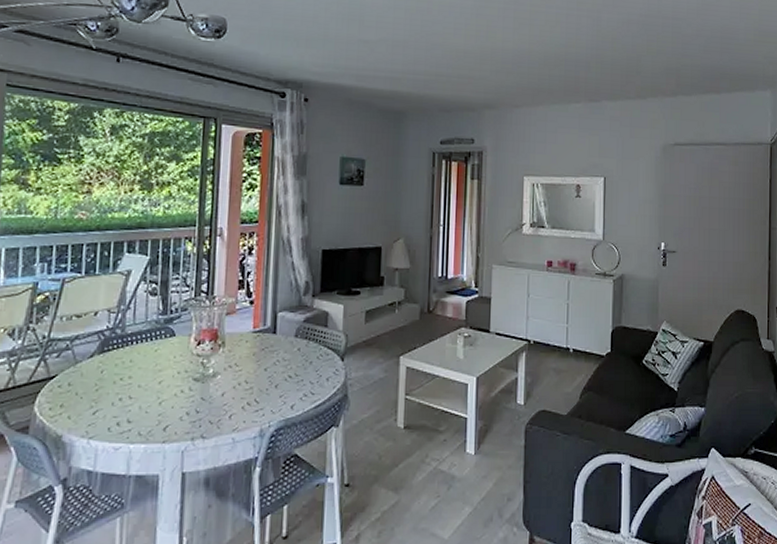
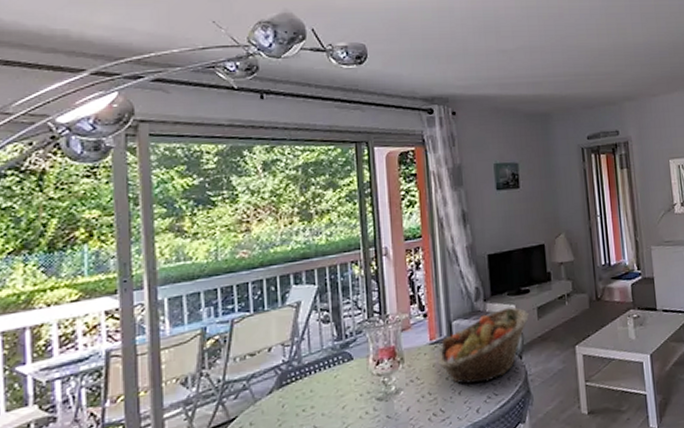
fruit basket: none [258,306,356,380] -> present [437,306,529,384]

